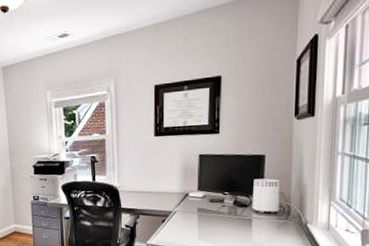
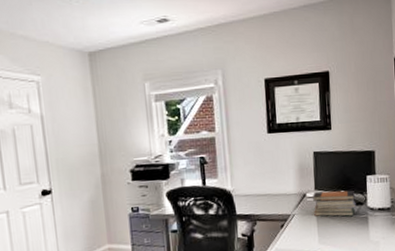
book stack: none [196,191,240,217] -> present [313,190,356,217]

